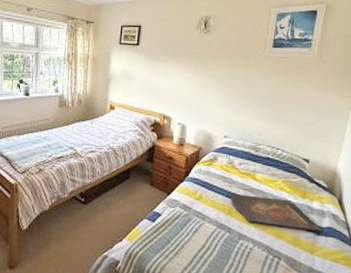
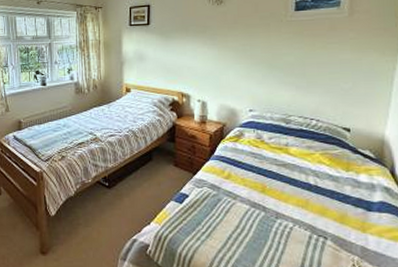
tray: present [228,193,323,232] -> none [259,169,375,208]

